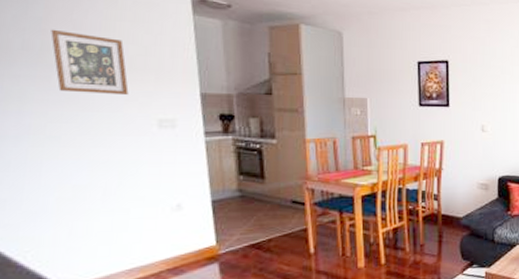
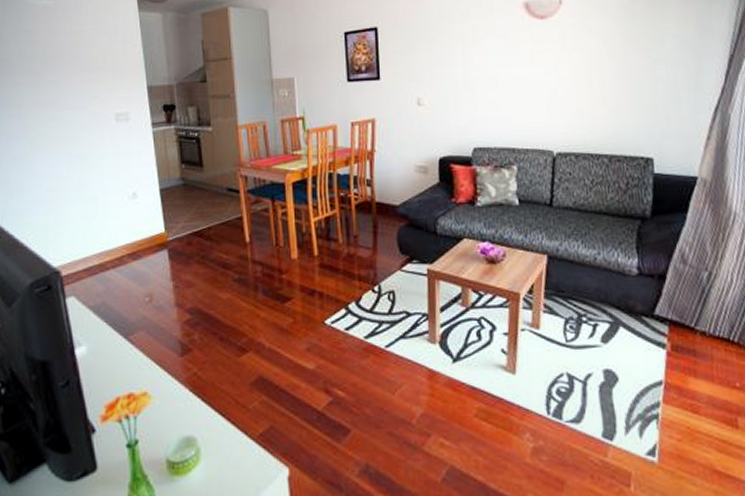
picture frame: present [51,29,129,96] -> none [37,39,93,94]

